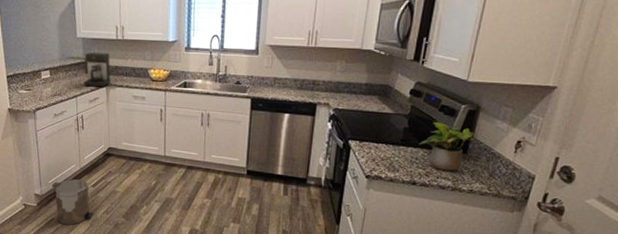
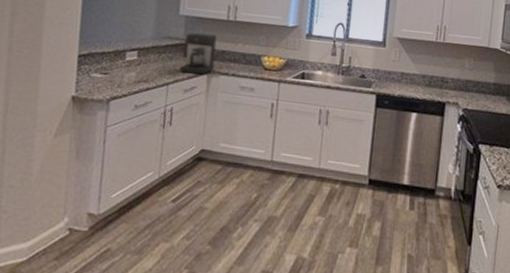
trash can: present [51,178,94,226] -> none [114,191,170,259]

